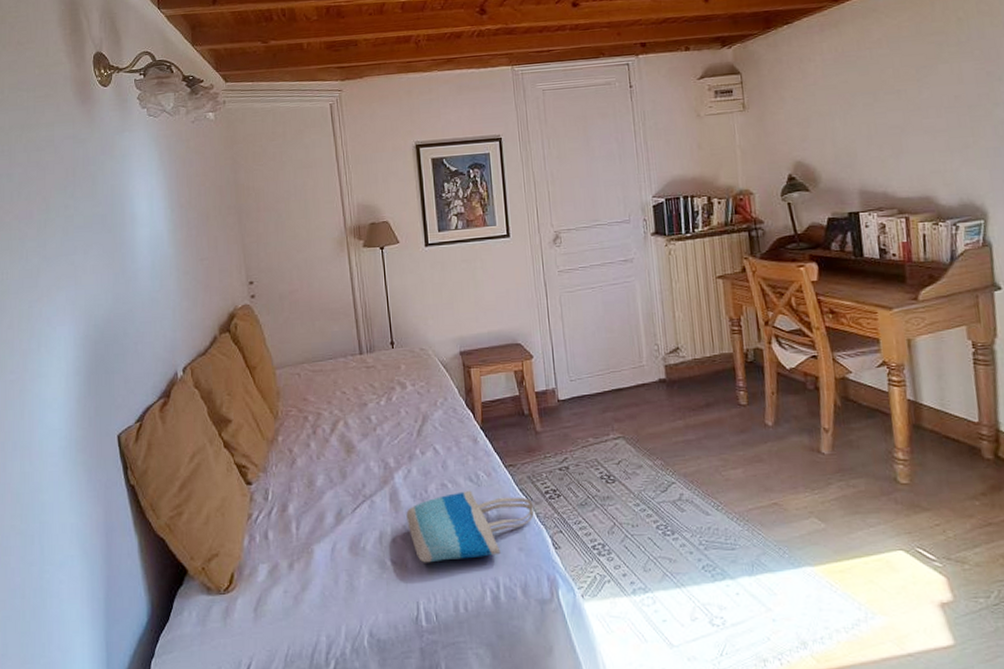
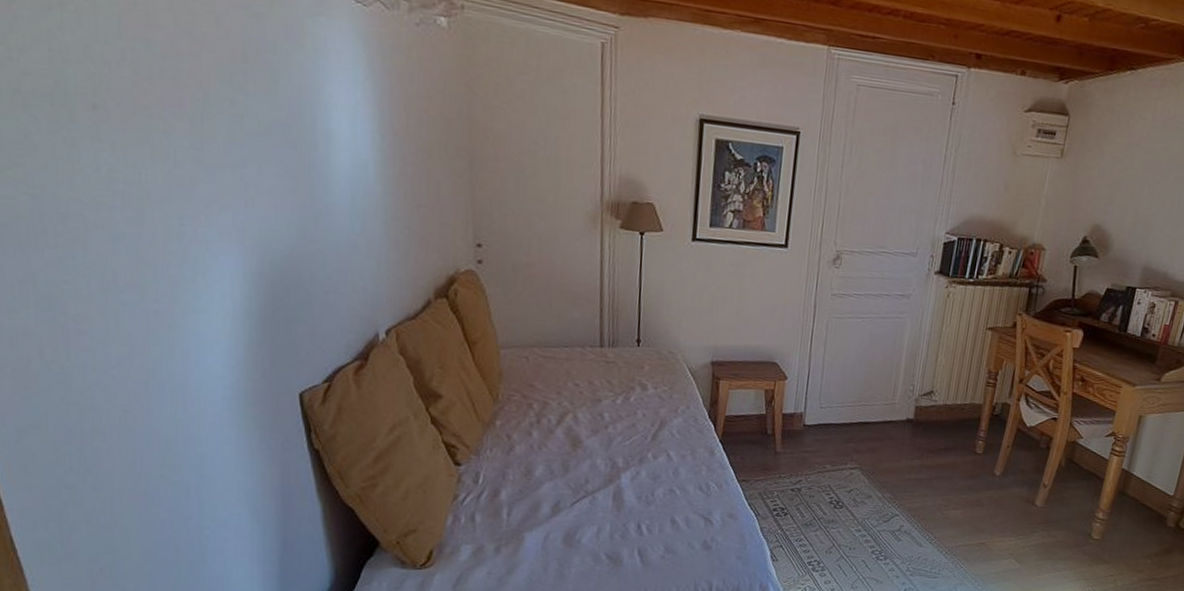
tote bag: present [406,490,535,563] -> none [628,498,760,562]

